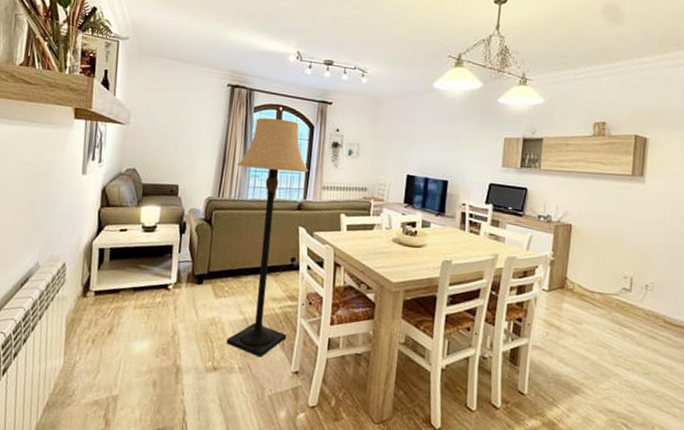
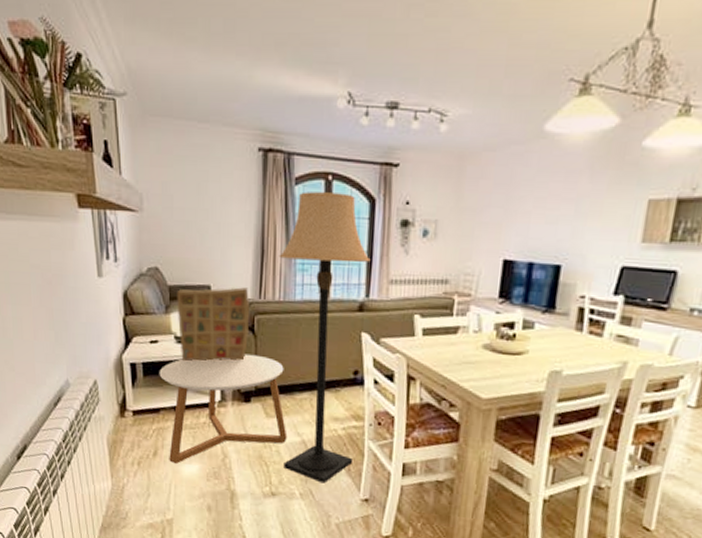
coffee table: none [122,242,234,342] -> present [159,354,288,465]
decorative box: none [146,187,210,248] -> present [177,287,249,362]

